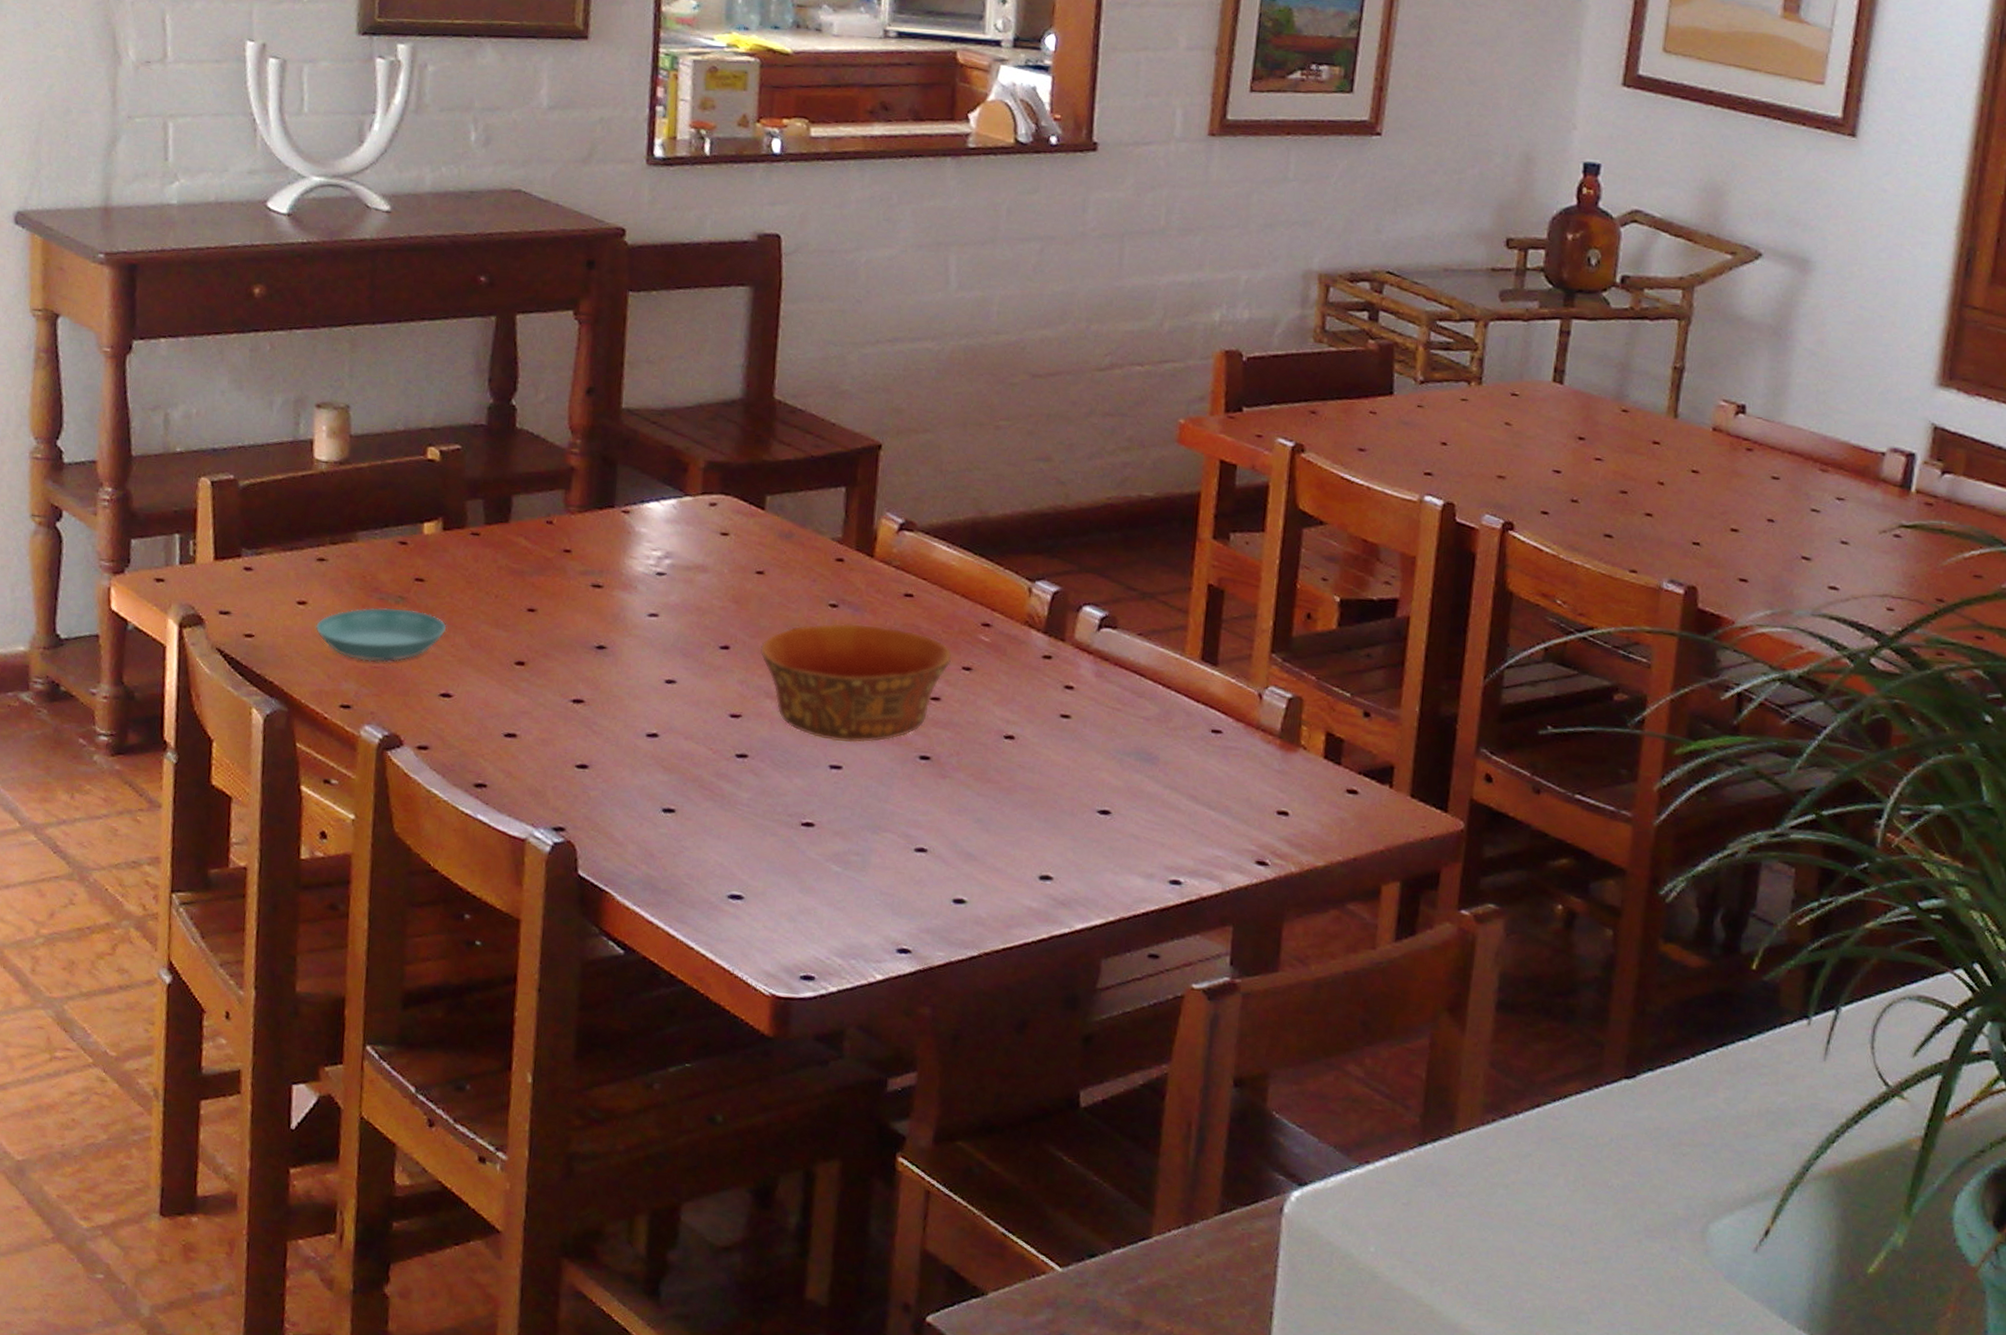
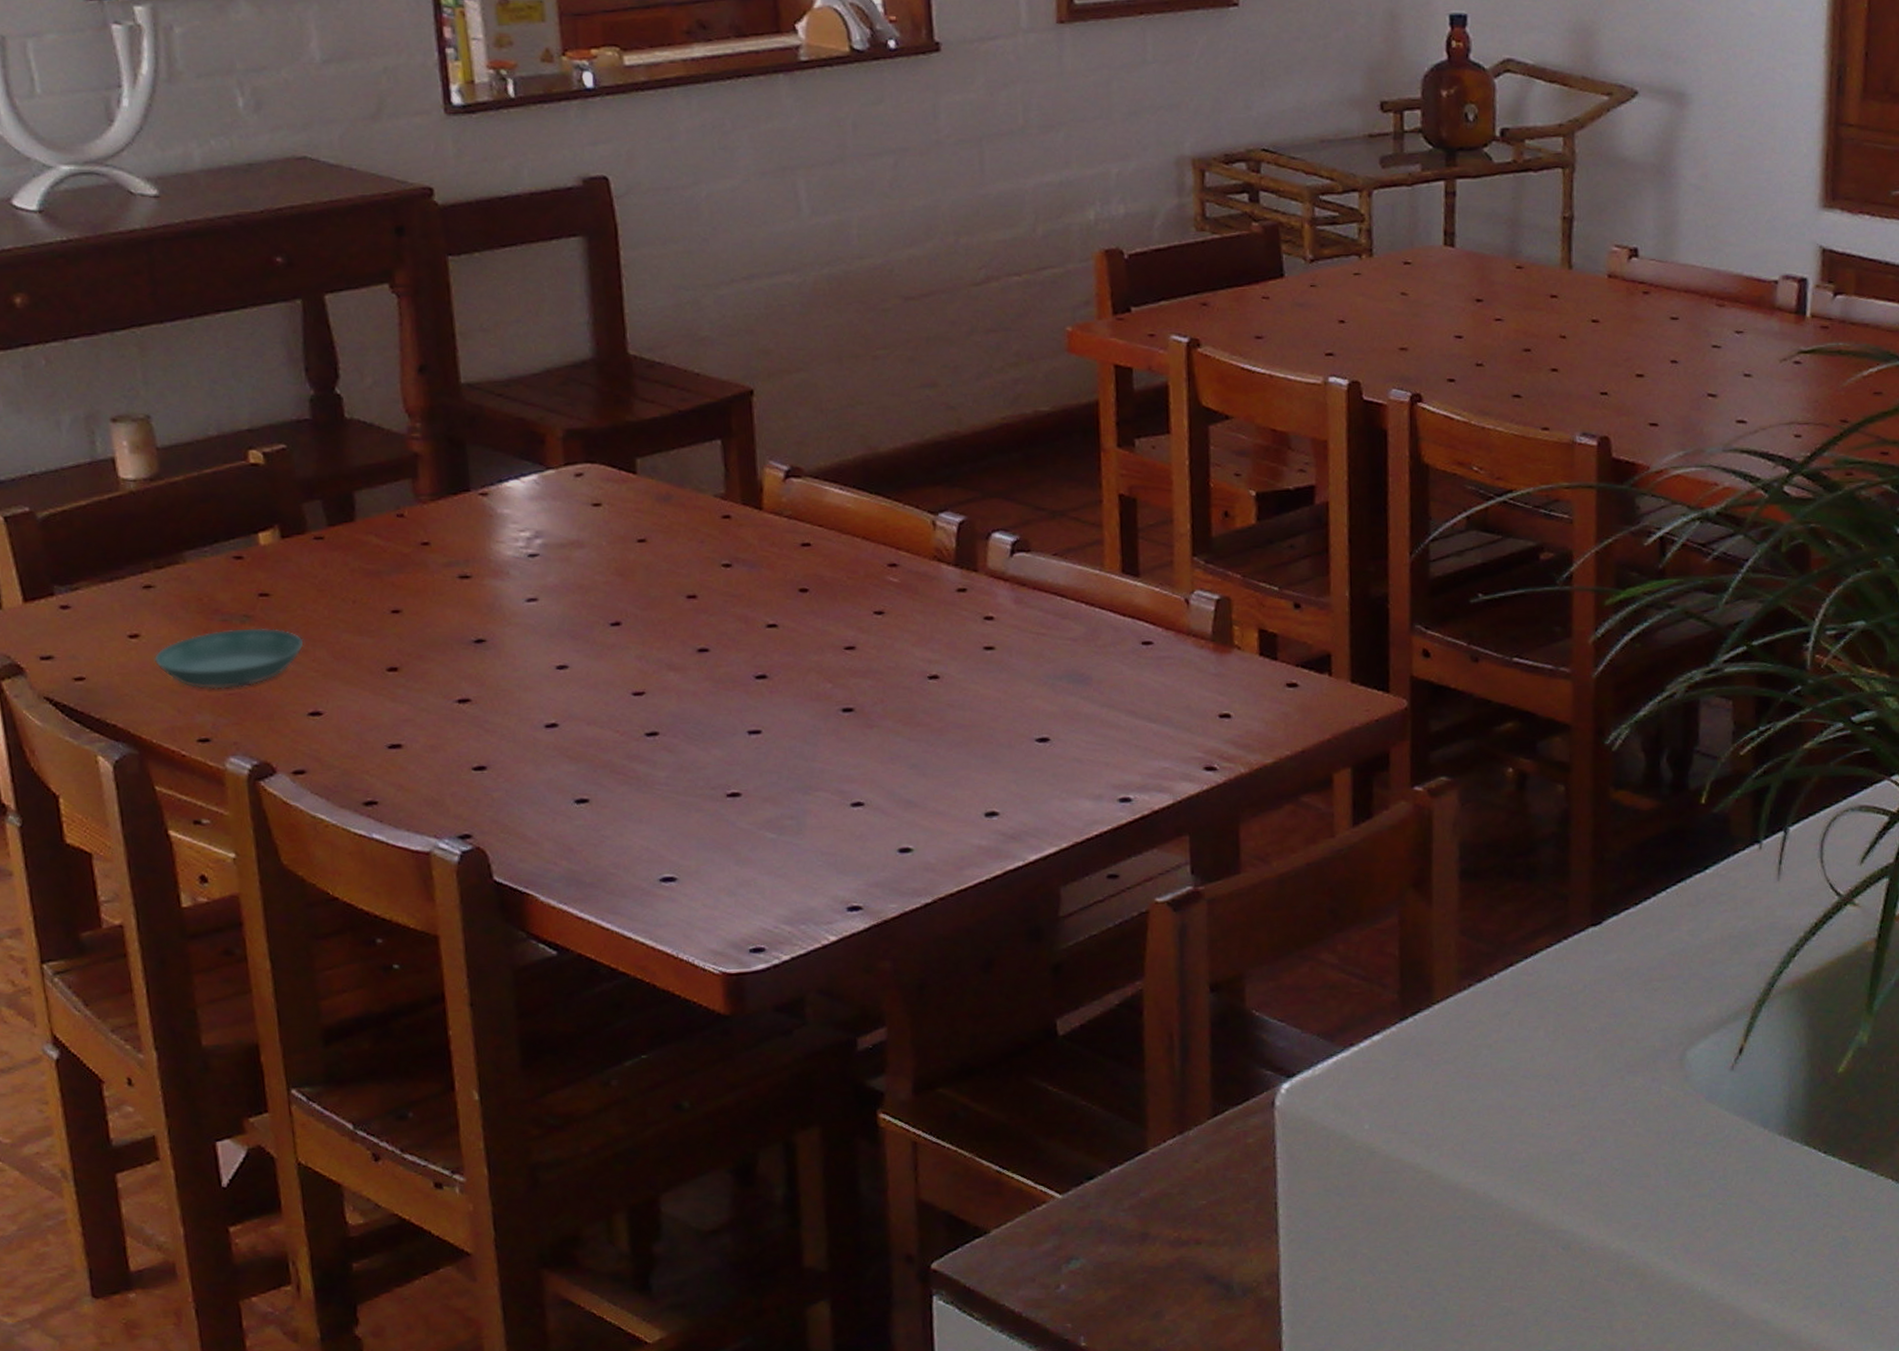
bowl: present [760,623,952,743] -> none [654,580,862,706]

